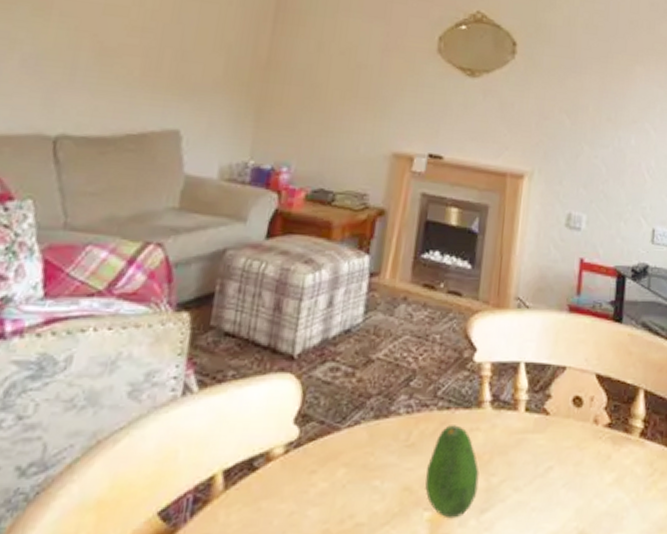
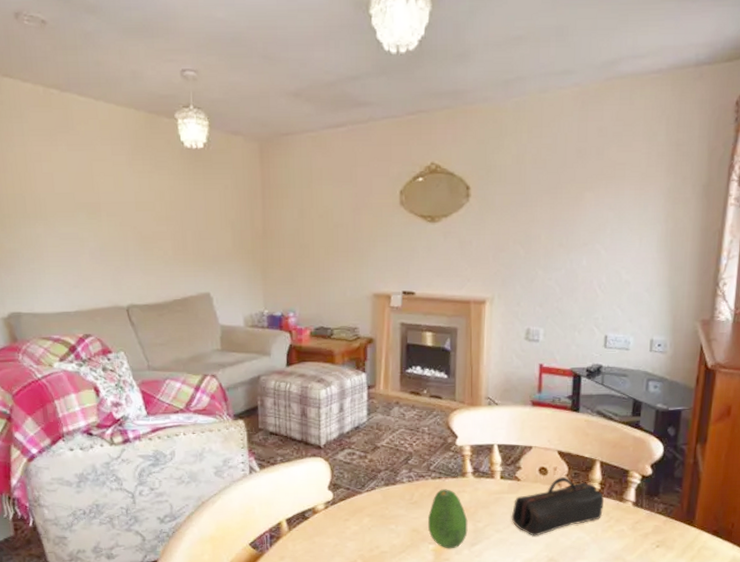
pencil case: none [534,409,647,497] -> present [511,476,604,536]

